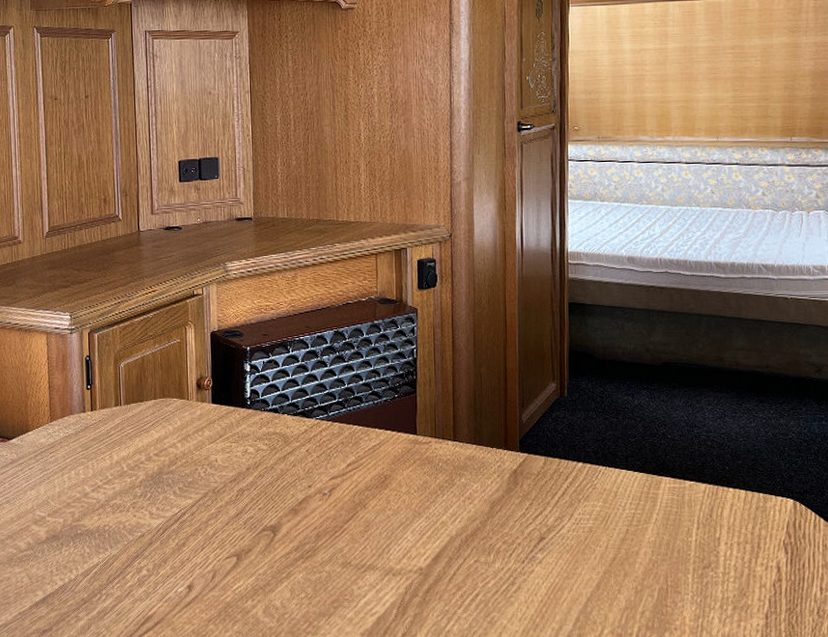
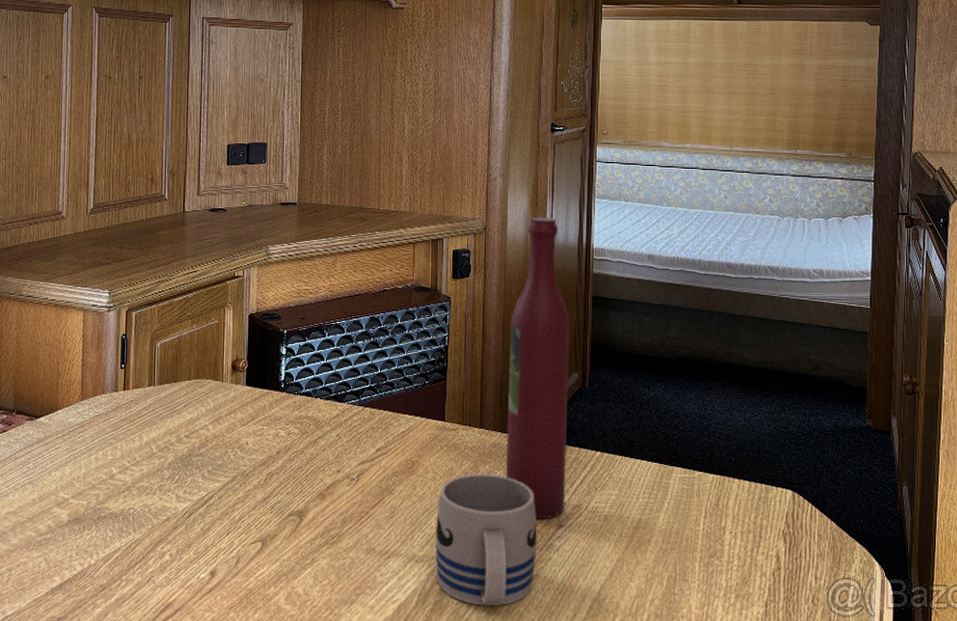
mug: none [411,487,519,618] -> present [435,474,537,605]
wine bottle: none [481,221,546,531] -> present [505,217,570,518]

